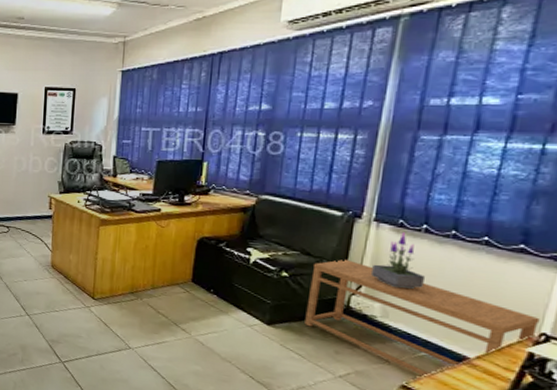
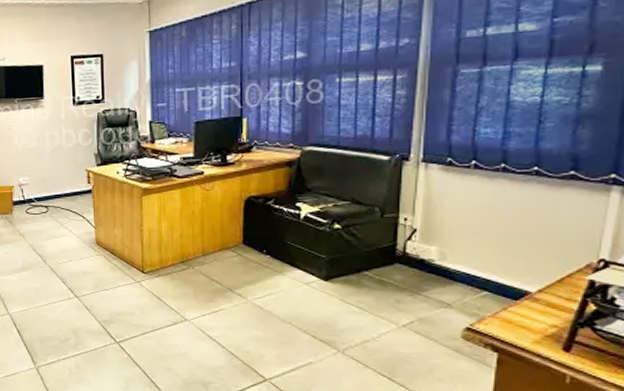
side table: present [304,259,540,377] -> none [362,205,597,317]
potted plant: present [371,232,425,290] -> none [425,170,478,229]

